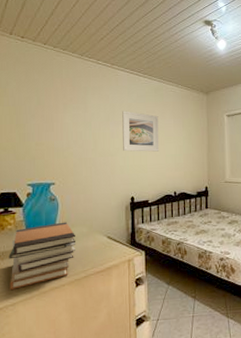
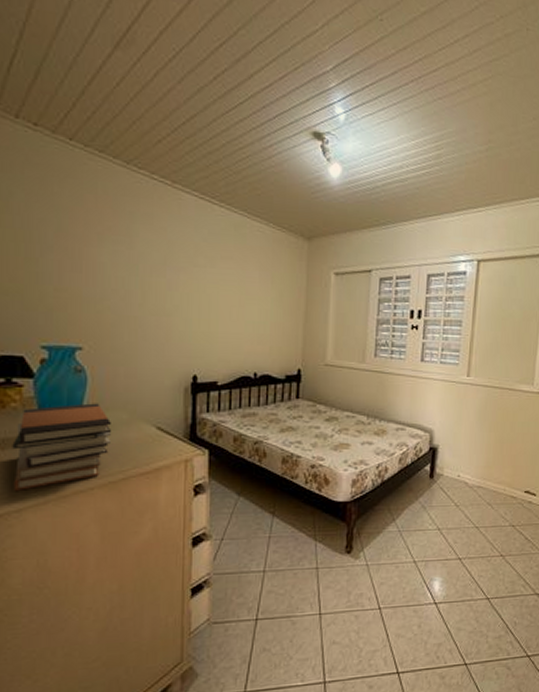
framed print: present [122,111,160,152] -> none [184,252,238,315]

